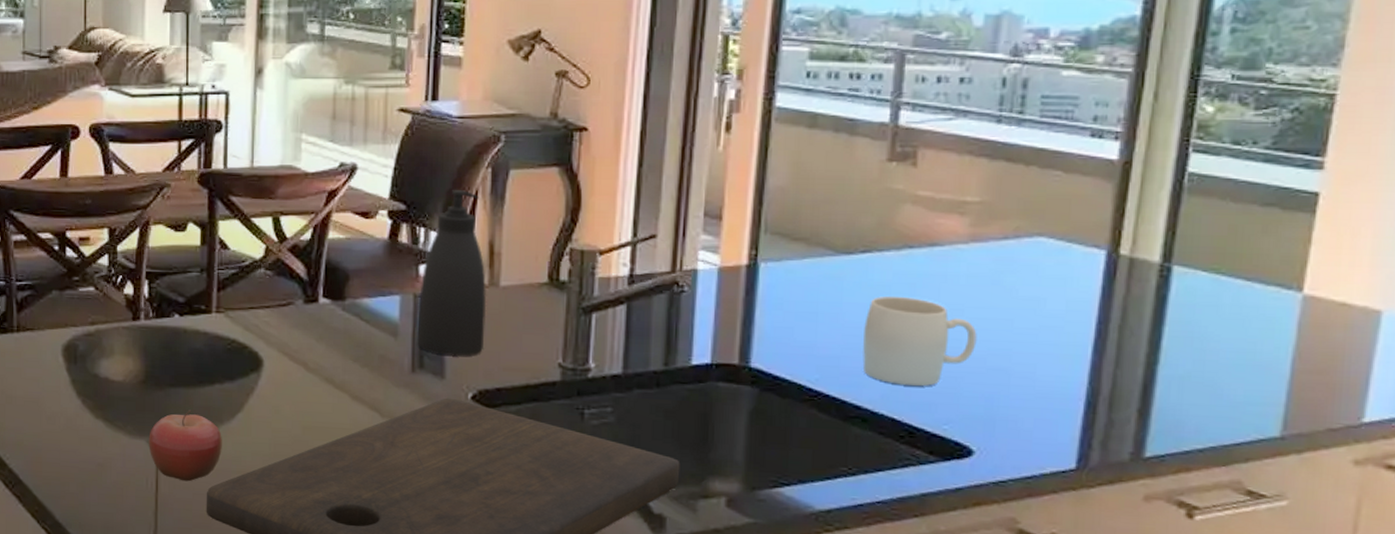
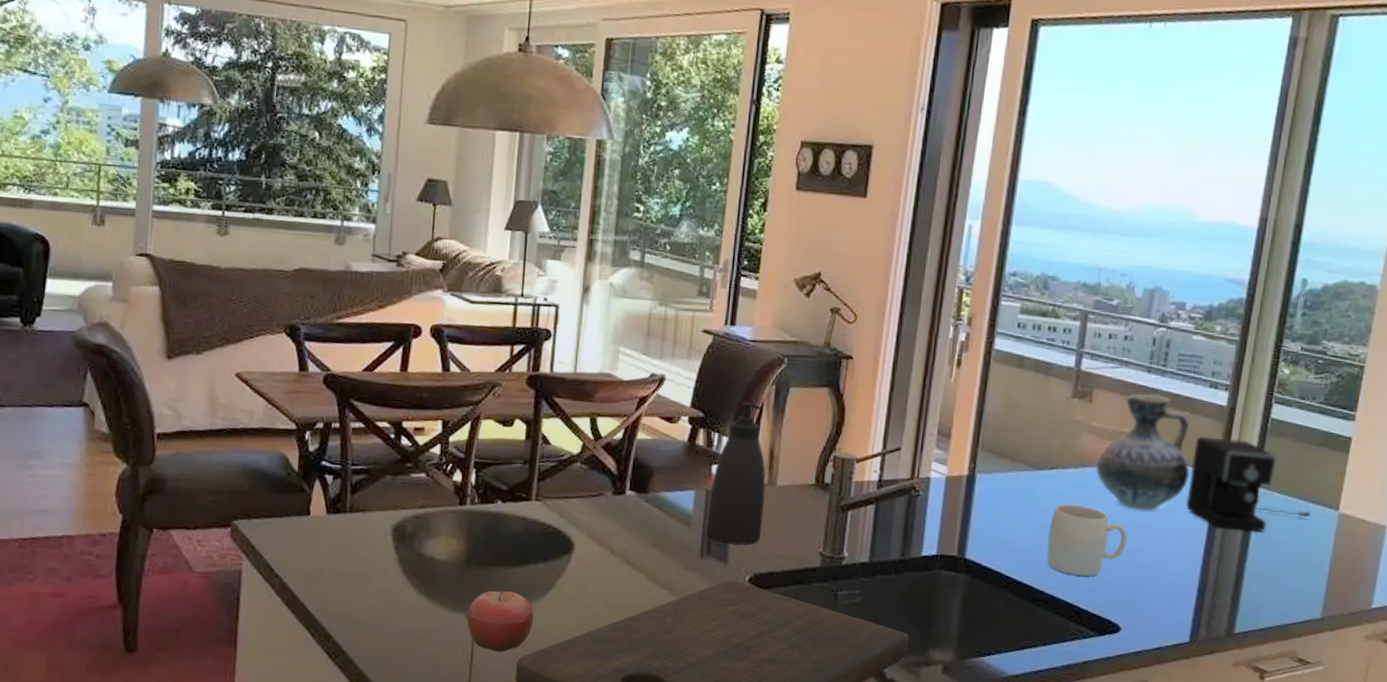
ceramic jug: none [926,149,1068,301] -> present [1095,393,1191,511]
coffee maker: none [1061,201,1259,323] -> present [1185,436,1311,532]

